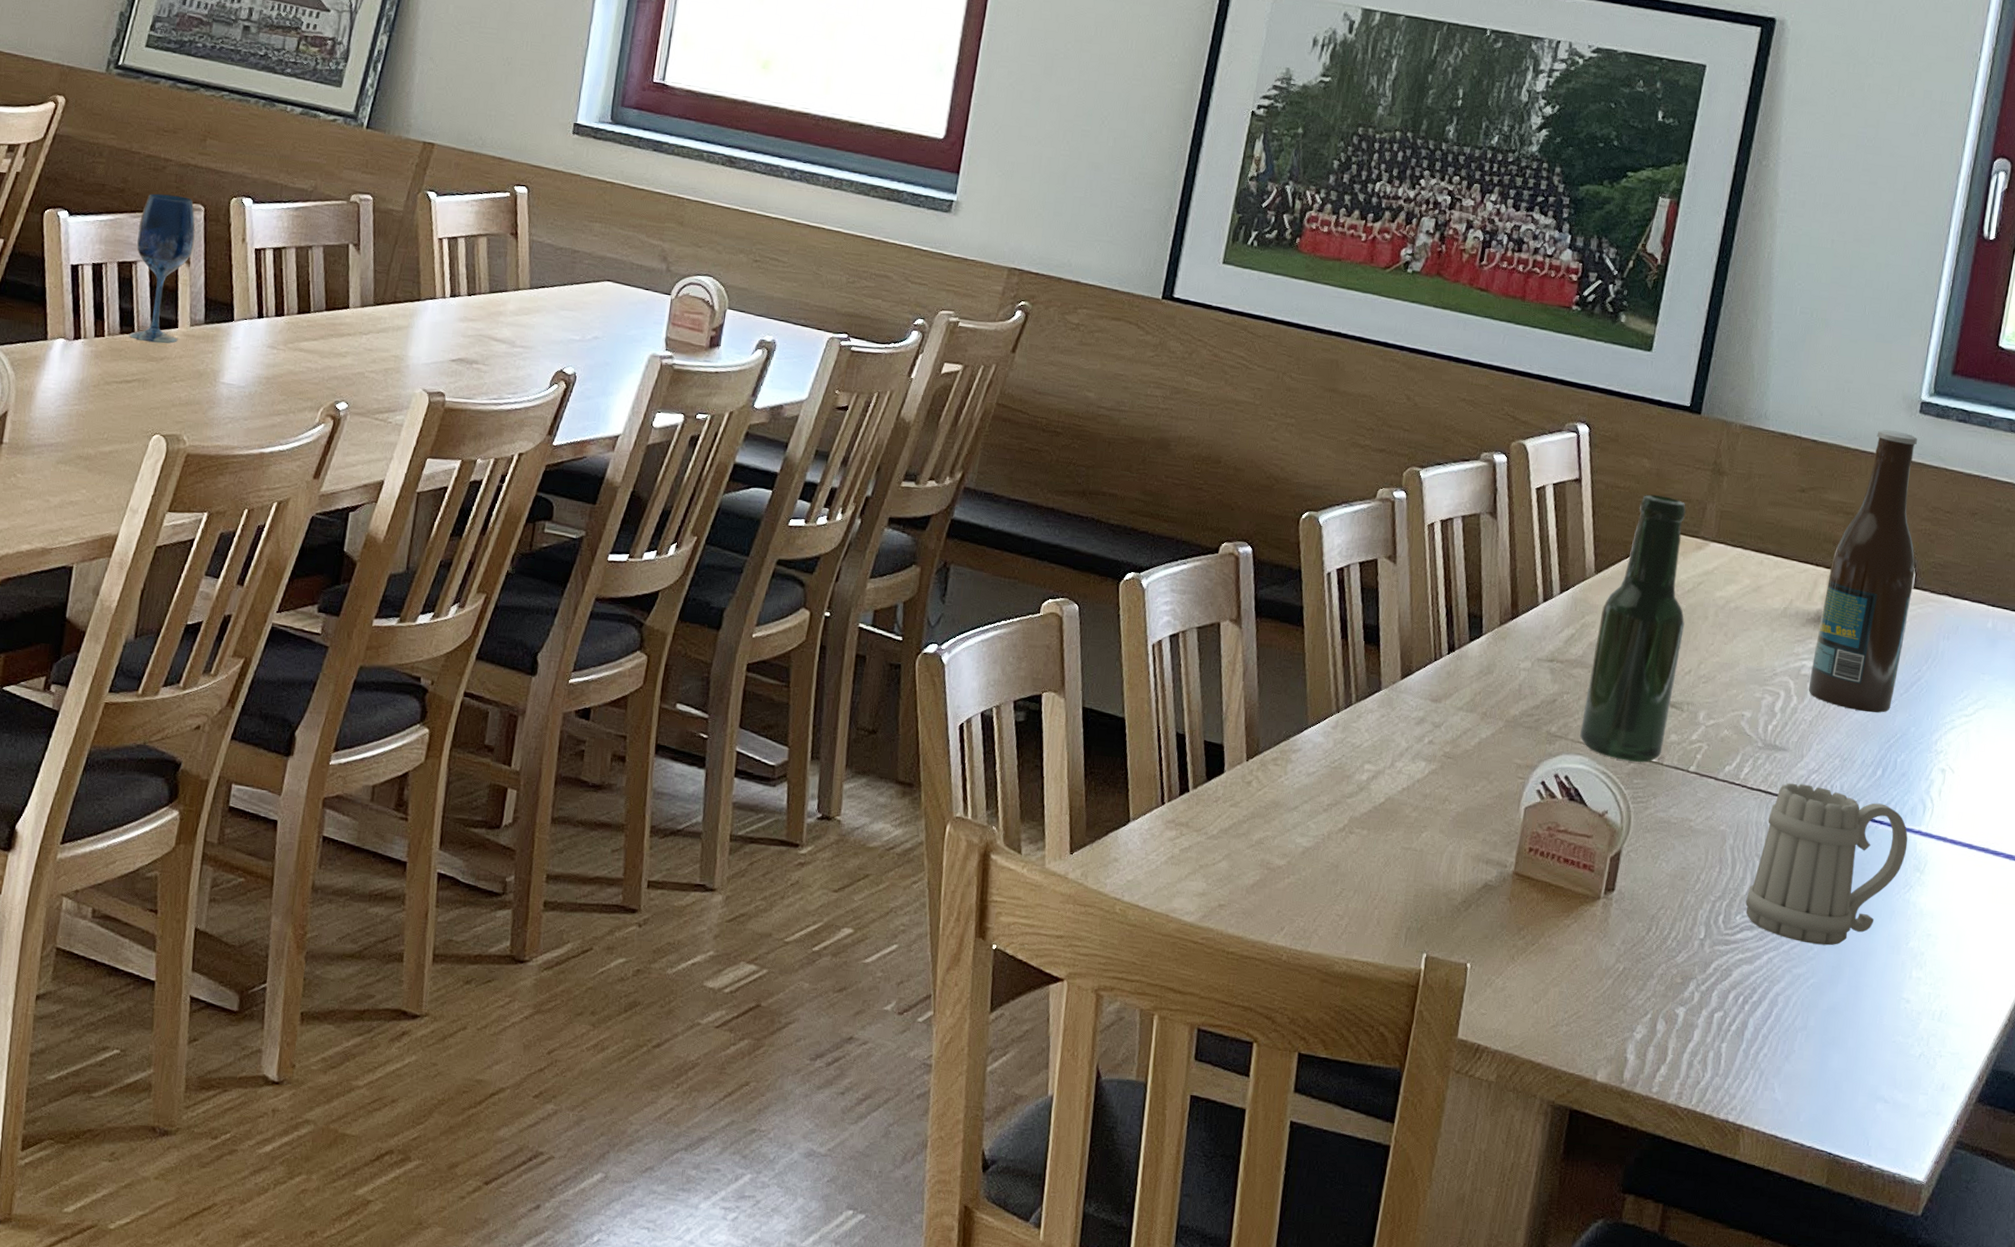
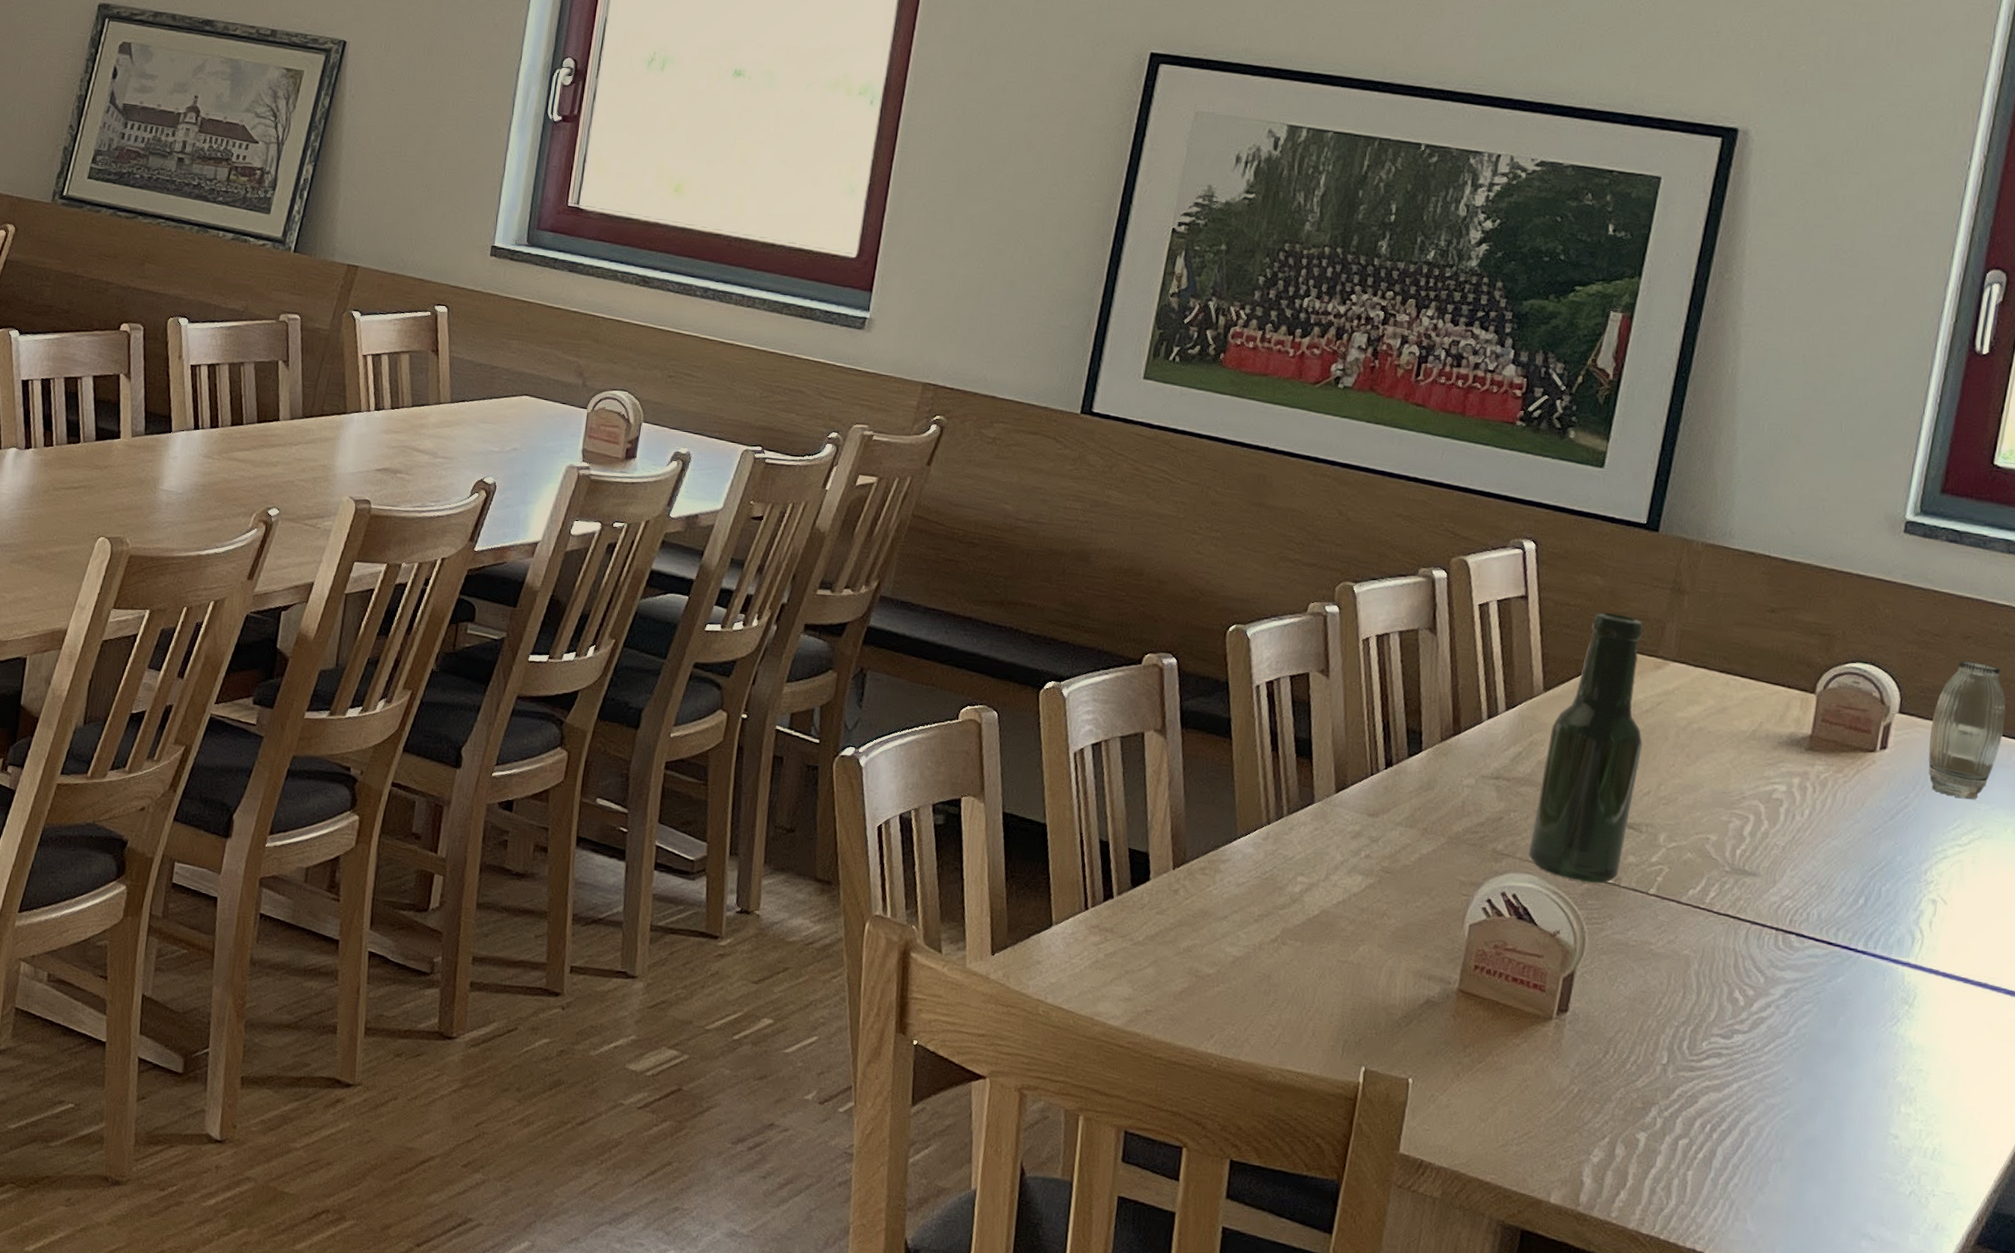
wineglass: present [129,193,196,344] -> none [75,314,136,453]
beer mug: present [1745,783,1908,946] -> none [1712,908,1895,1077]
beer bottle: present [1808,429,1917,713] -> none [1780,549,1902,840]
vase: none [1939,536,2008,671] -> present [1928,660,2006,800]

